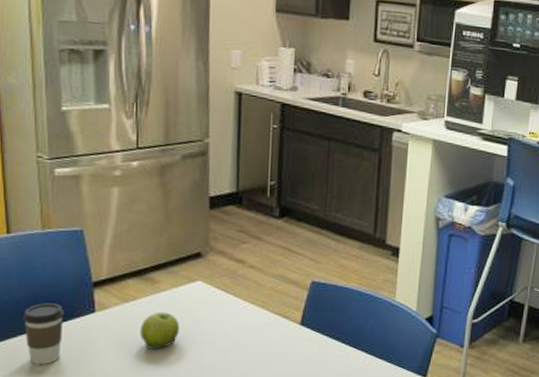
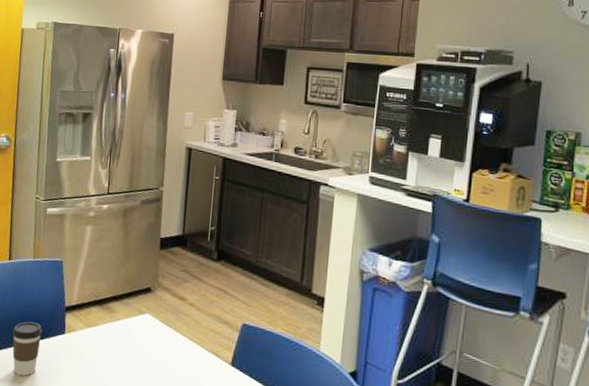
fruit: present [140,312,179,349] -> none [97,338,129,374]

